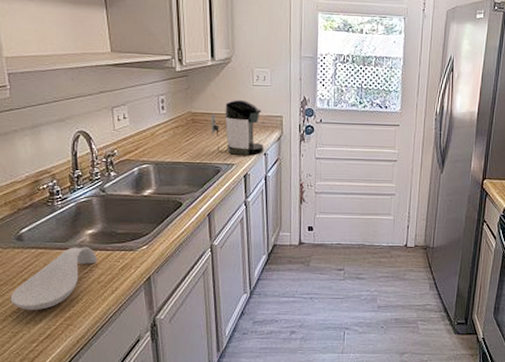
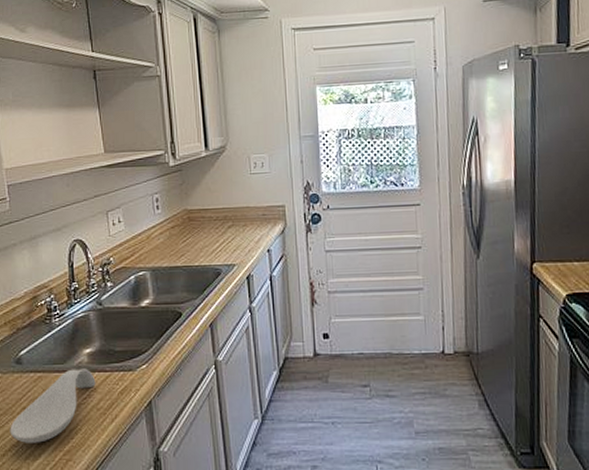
coffee maker: present [210,99,264,156] -> none [207,190,266,255]

